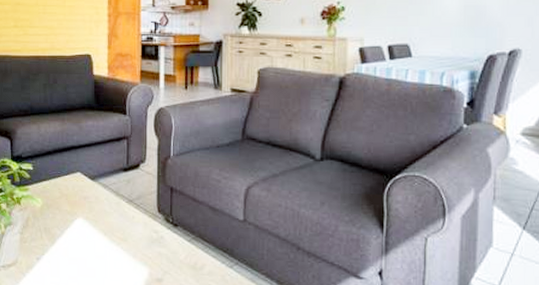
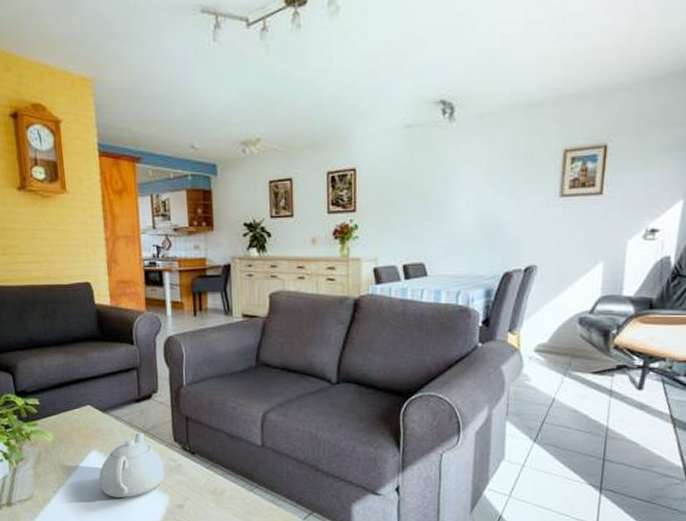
teapot: none [82,201,147,268] -> present [98,432,165,497]

